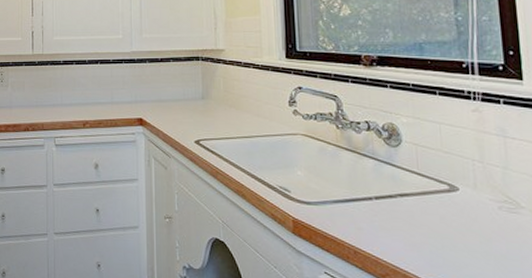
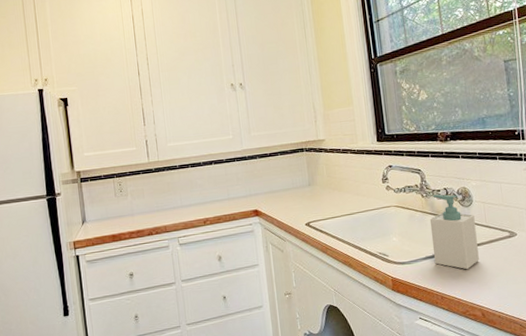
soap bottle: none [344,127,407,224] -> present [429,194,479,270]

